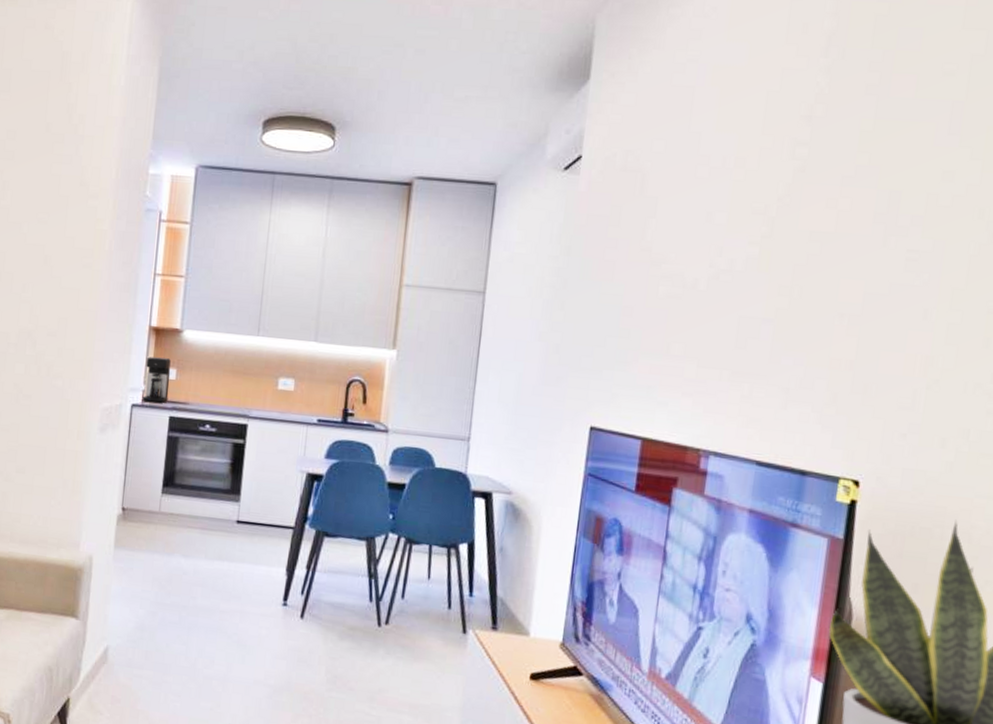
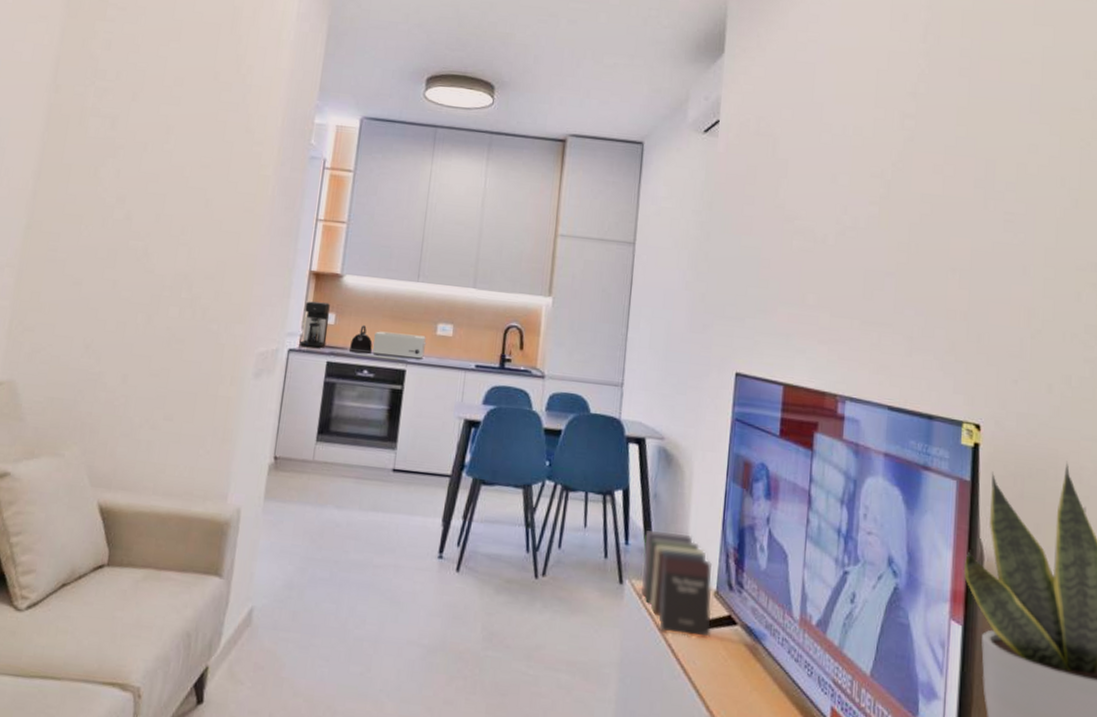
kettle: none [190,380,215,409] -> present [349,325,373,355]
toaster: none [214,386,268,415] -> present [373,331,427,360]
books: none [484,583,558,685] -> present [641,531,712,636]

